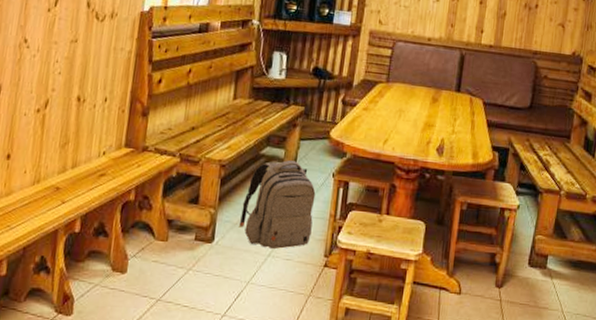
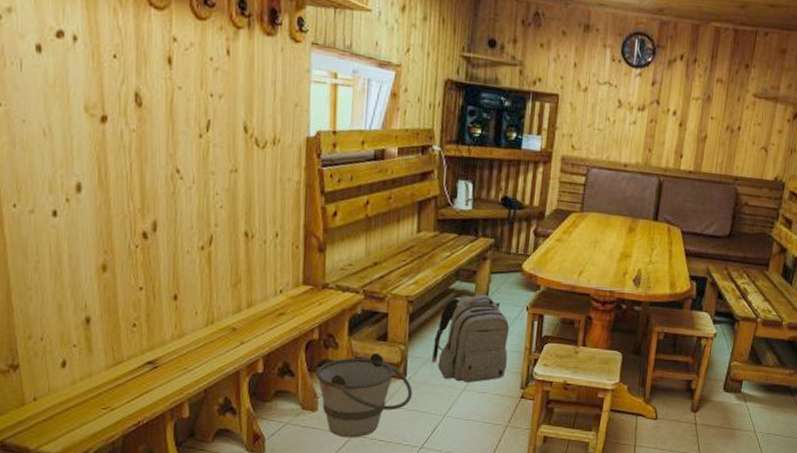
bucket: none [128,215,219,303] -> present [315,352,413,438]

